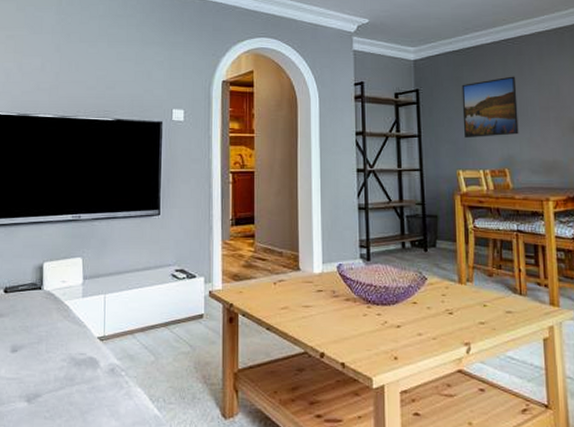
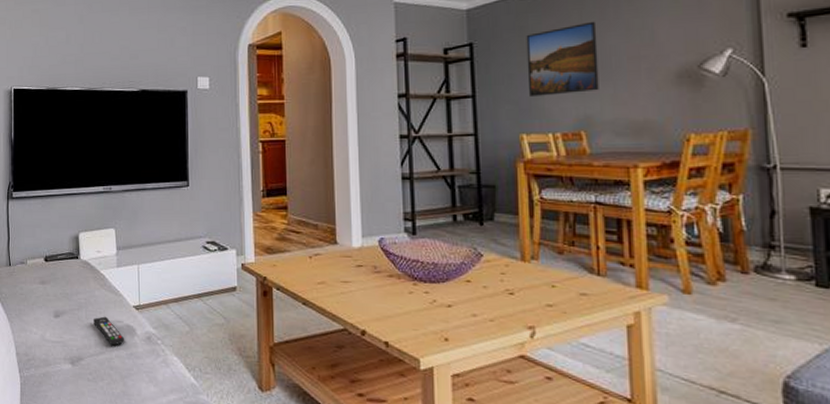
remote control: none [54,349,87,380] -> present [94,316,125,346]

